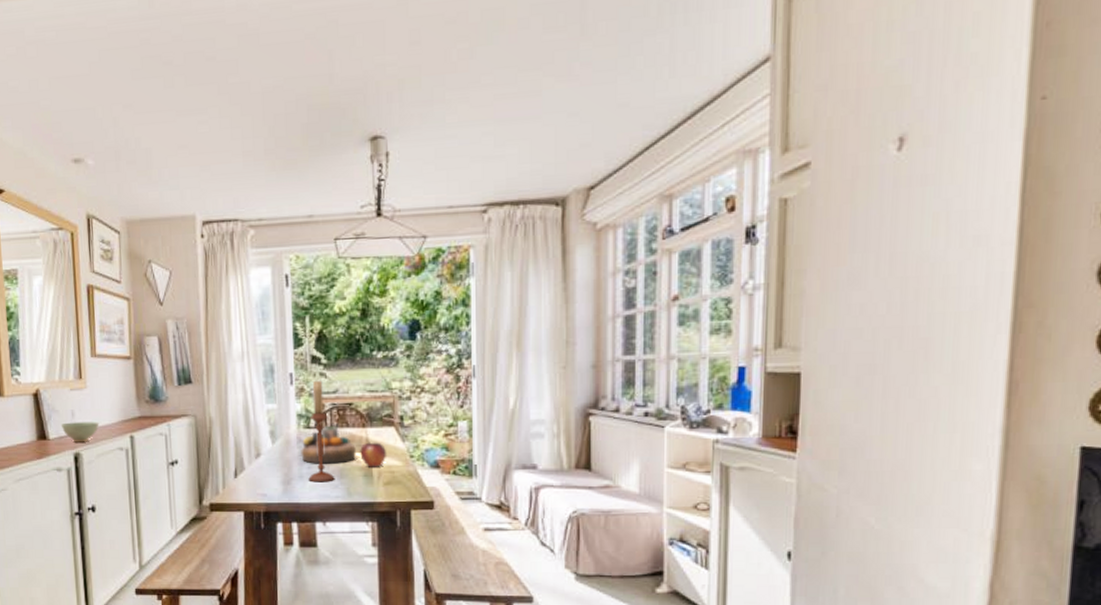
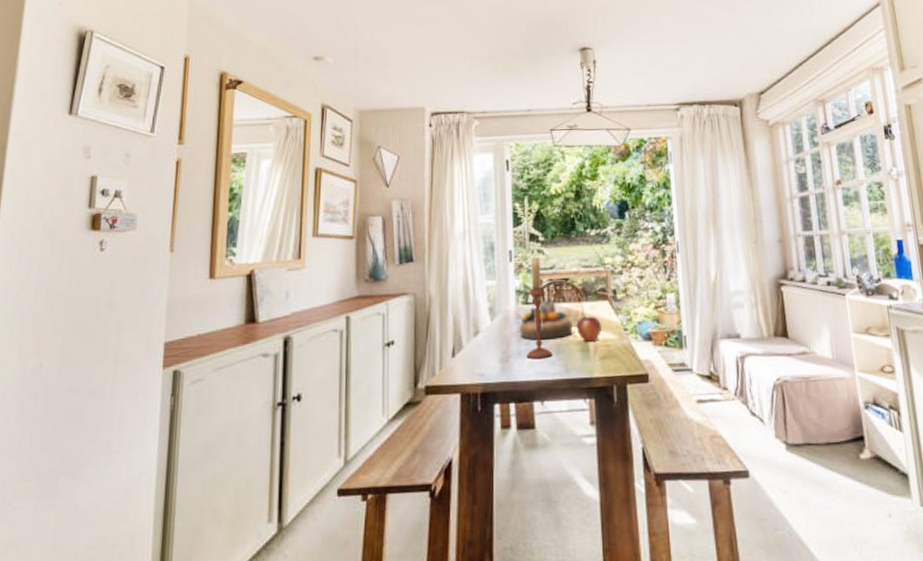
bowl: present [62,422,99,443] -> none [274,302,314,325]

